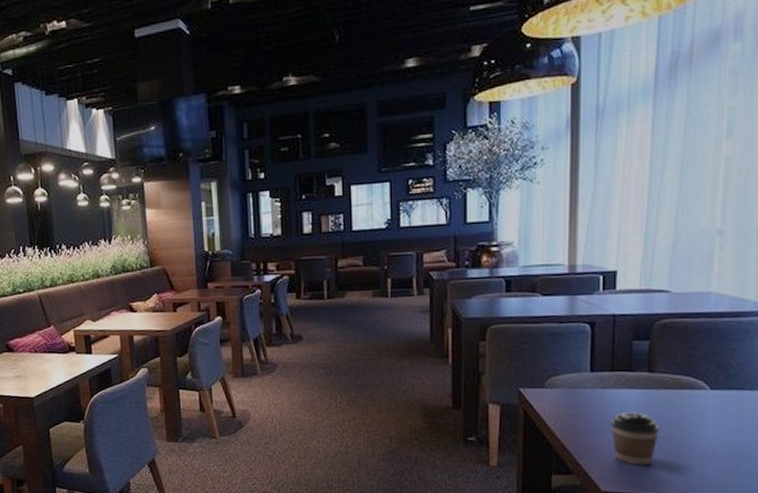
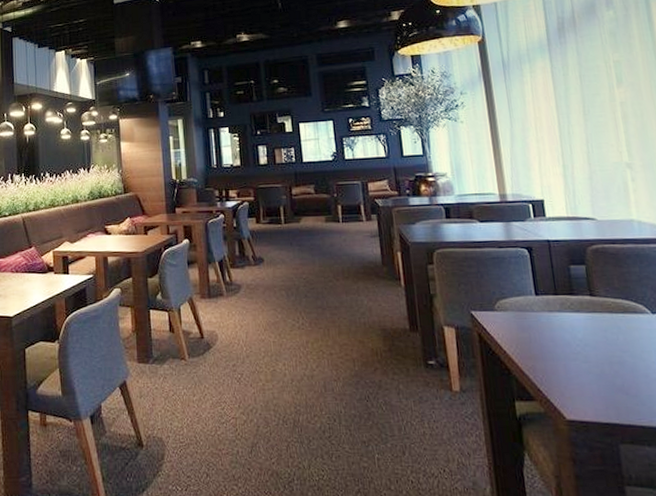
coffee cup: present [611,412,661,466] -> none [563,336,612,392]

